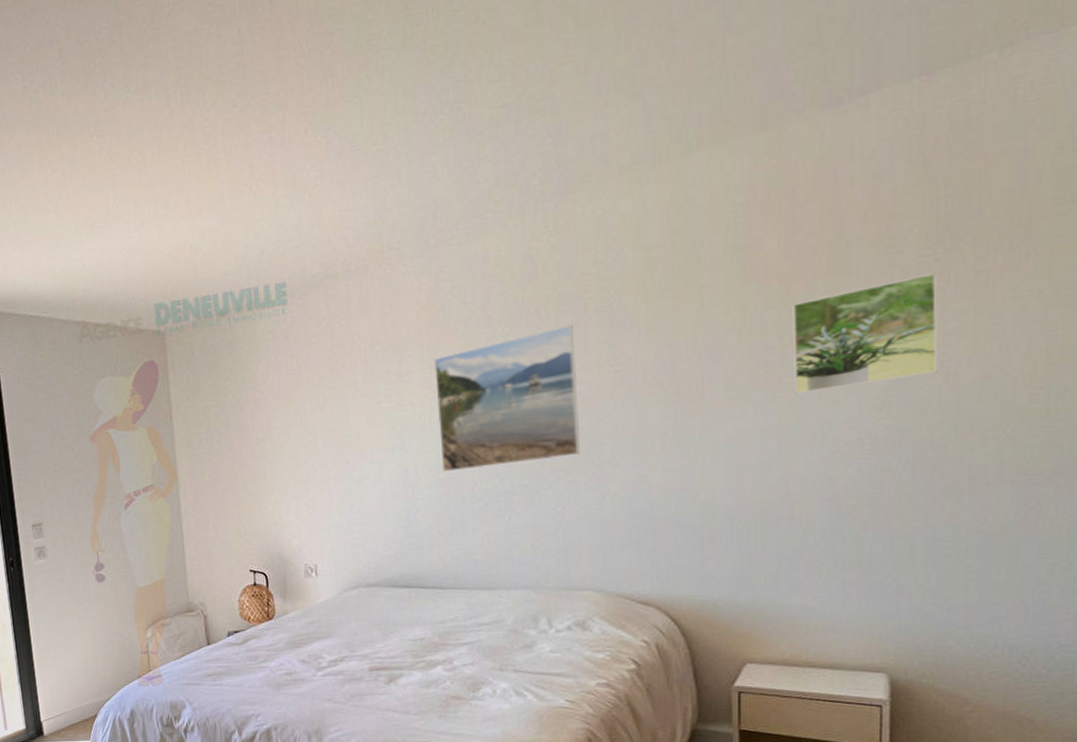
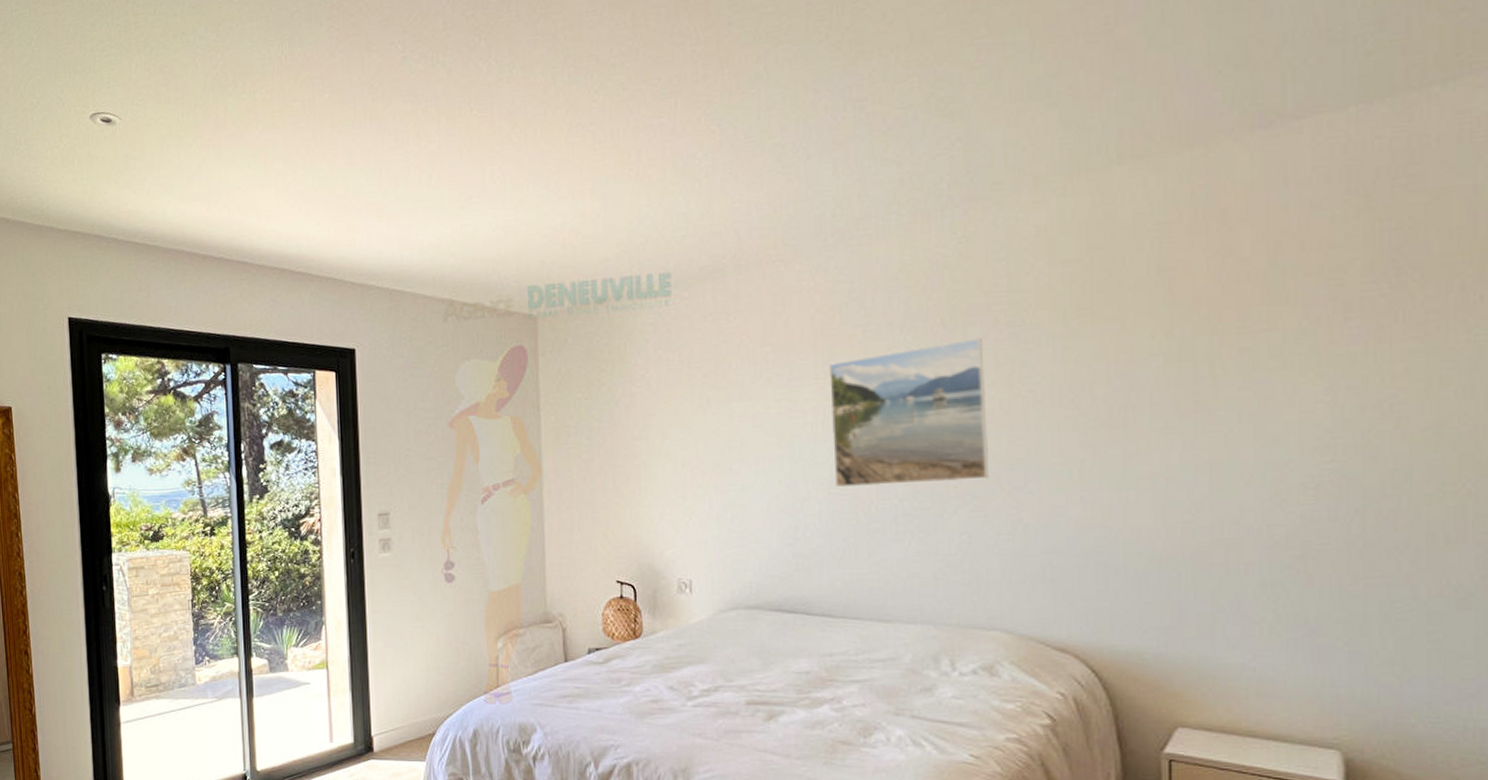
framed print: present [792,272,938,394] -> none [1224,308,1387,429]

